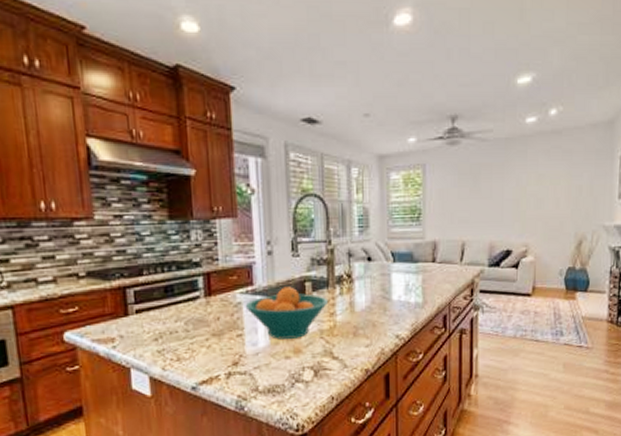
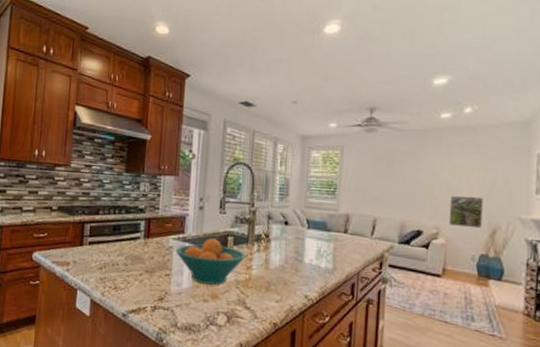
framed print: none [537,207,570,242] -> present [448,195,483,229]

